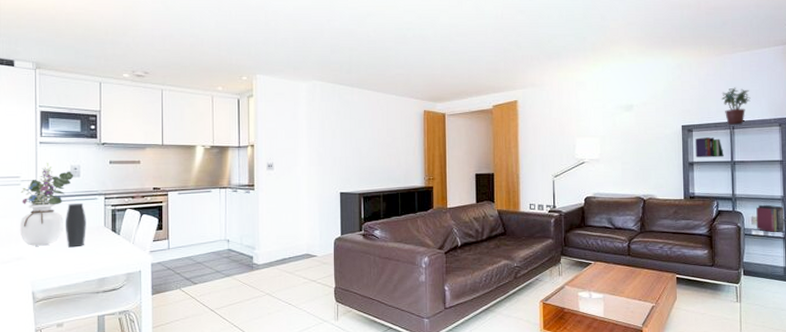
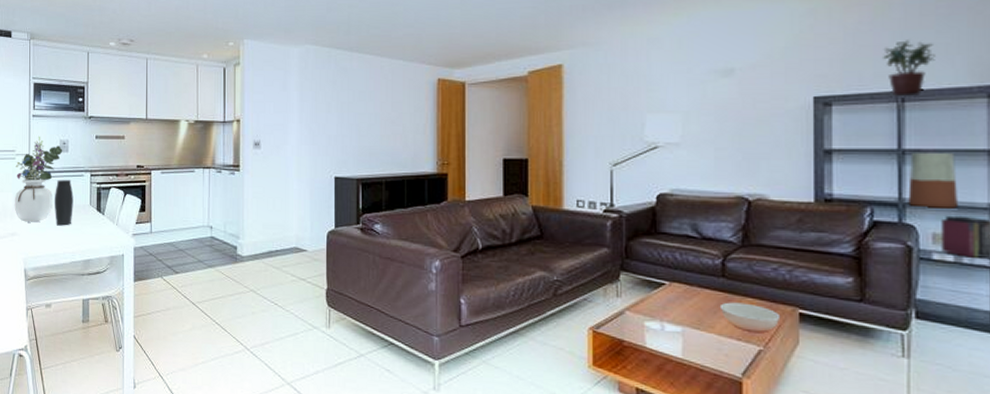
bowl: none [627,273,665,294] -> present [719,302,781,334]
books: present [695,137,724,158] -> none [836,114,885,143]
vase: none [737,162,765,200] -> present [908,152,957,209]

